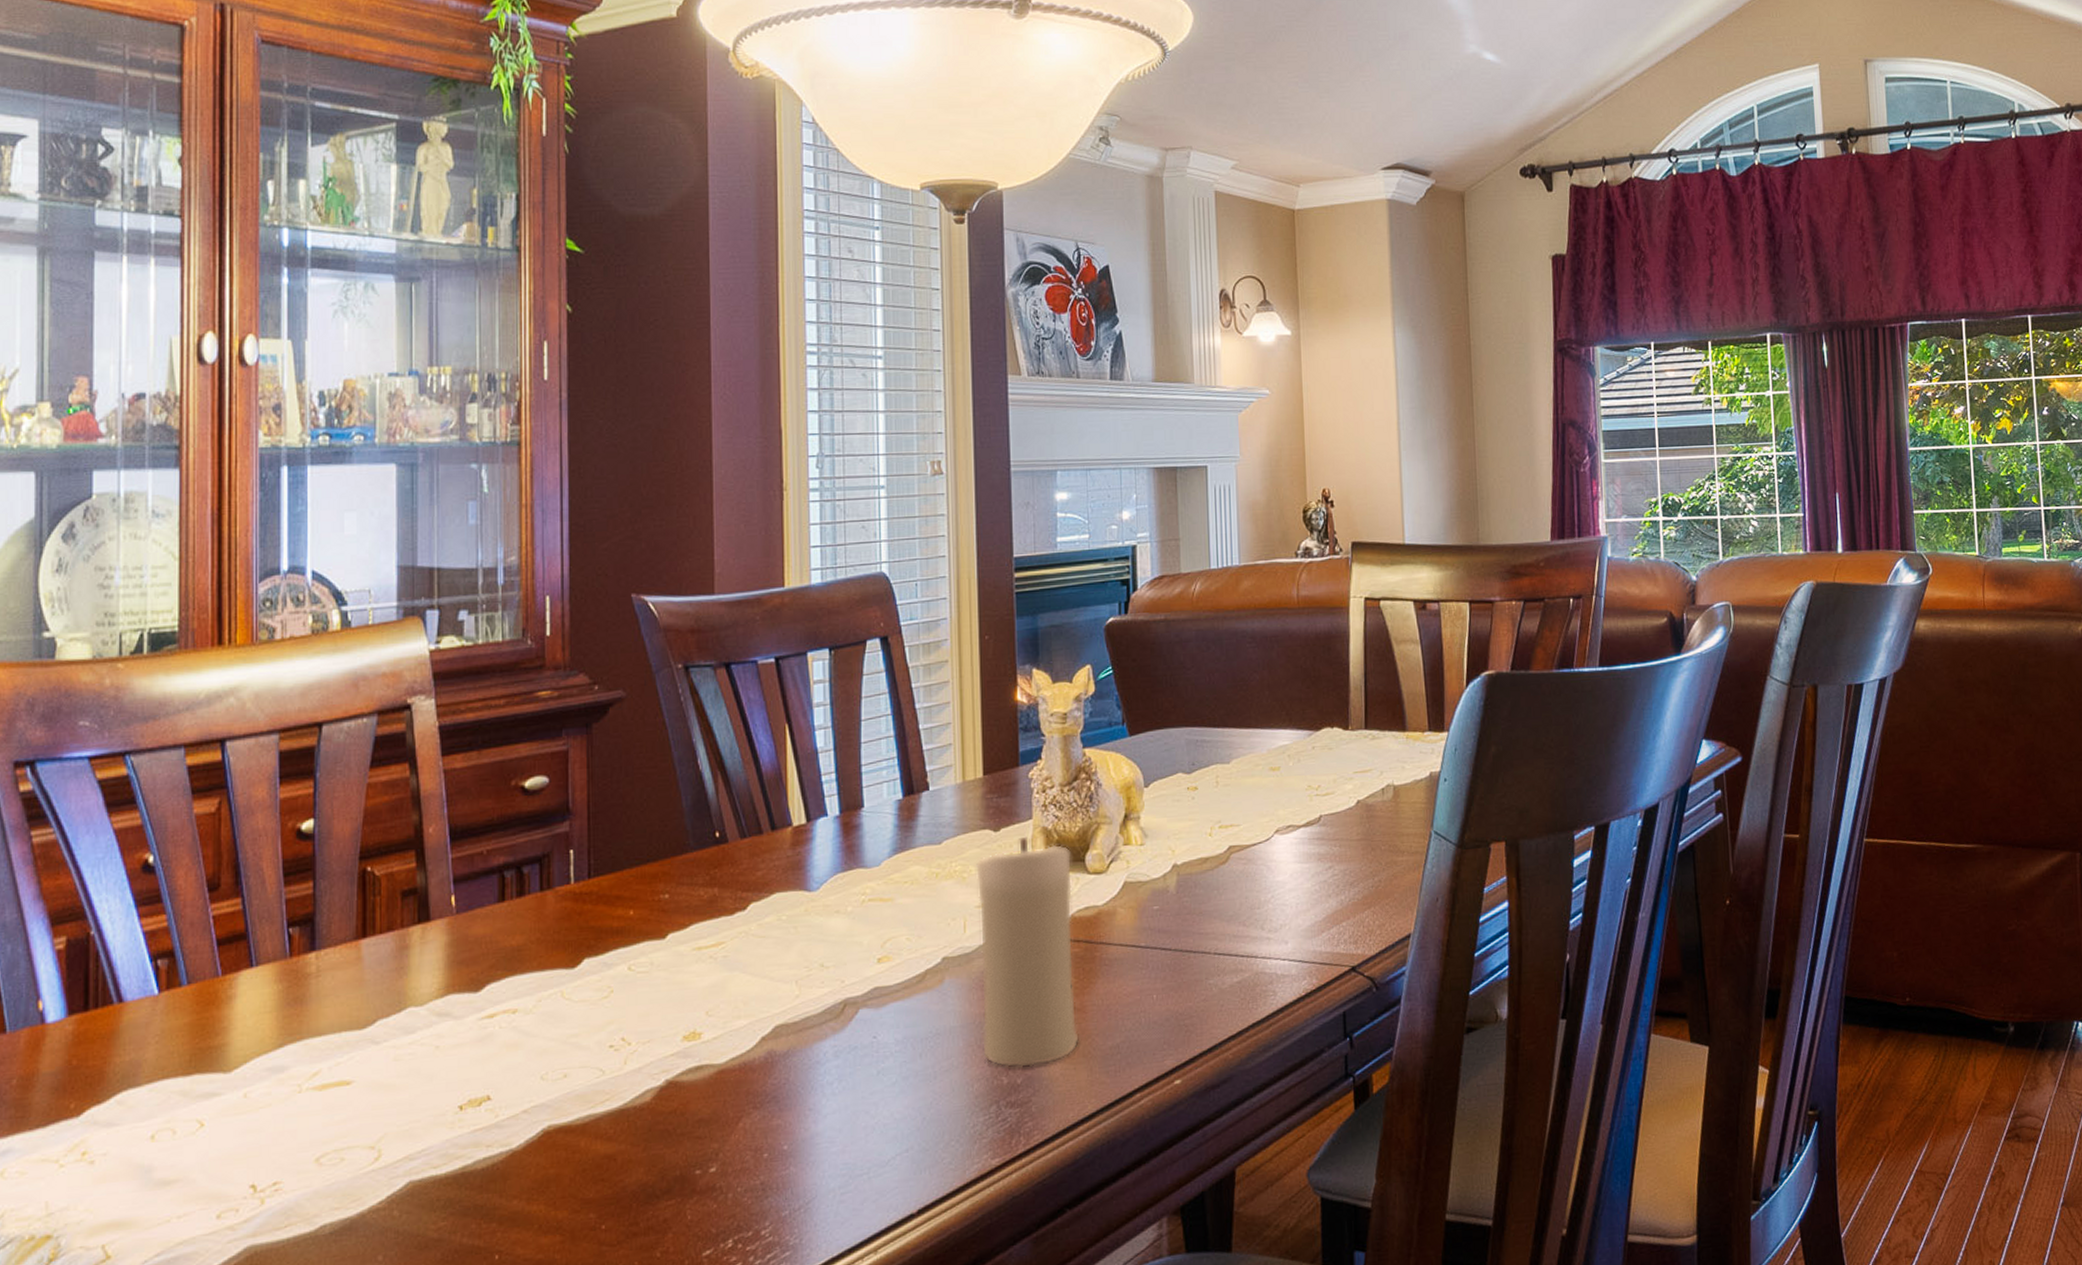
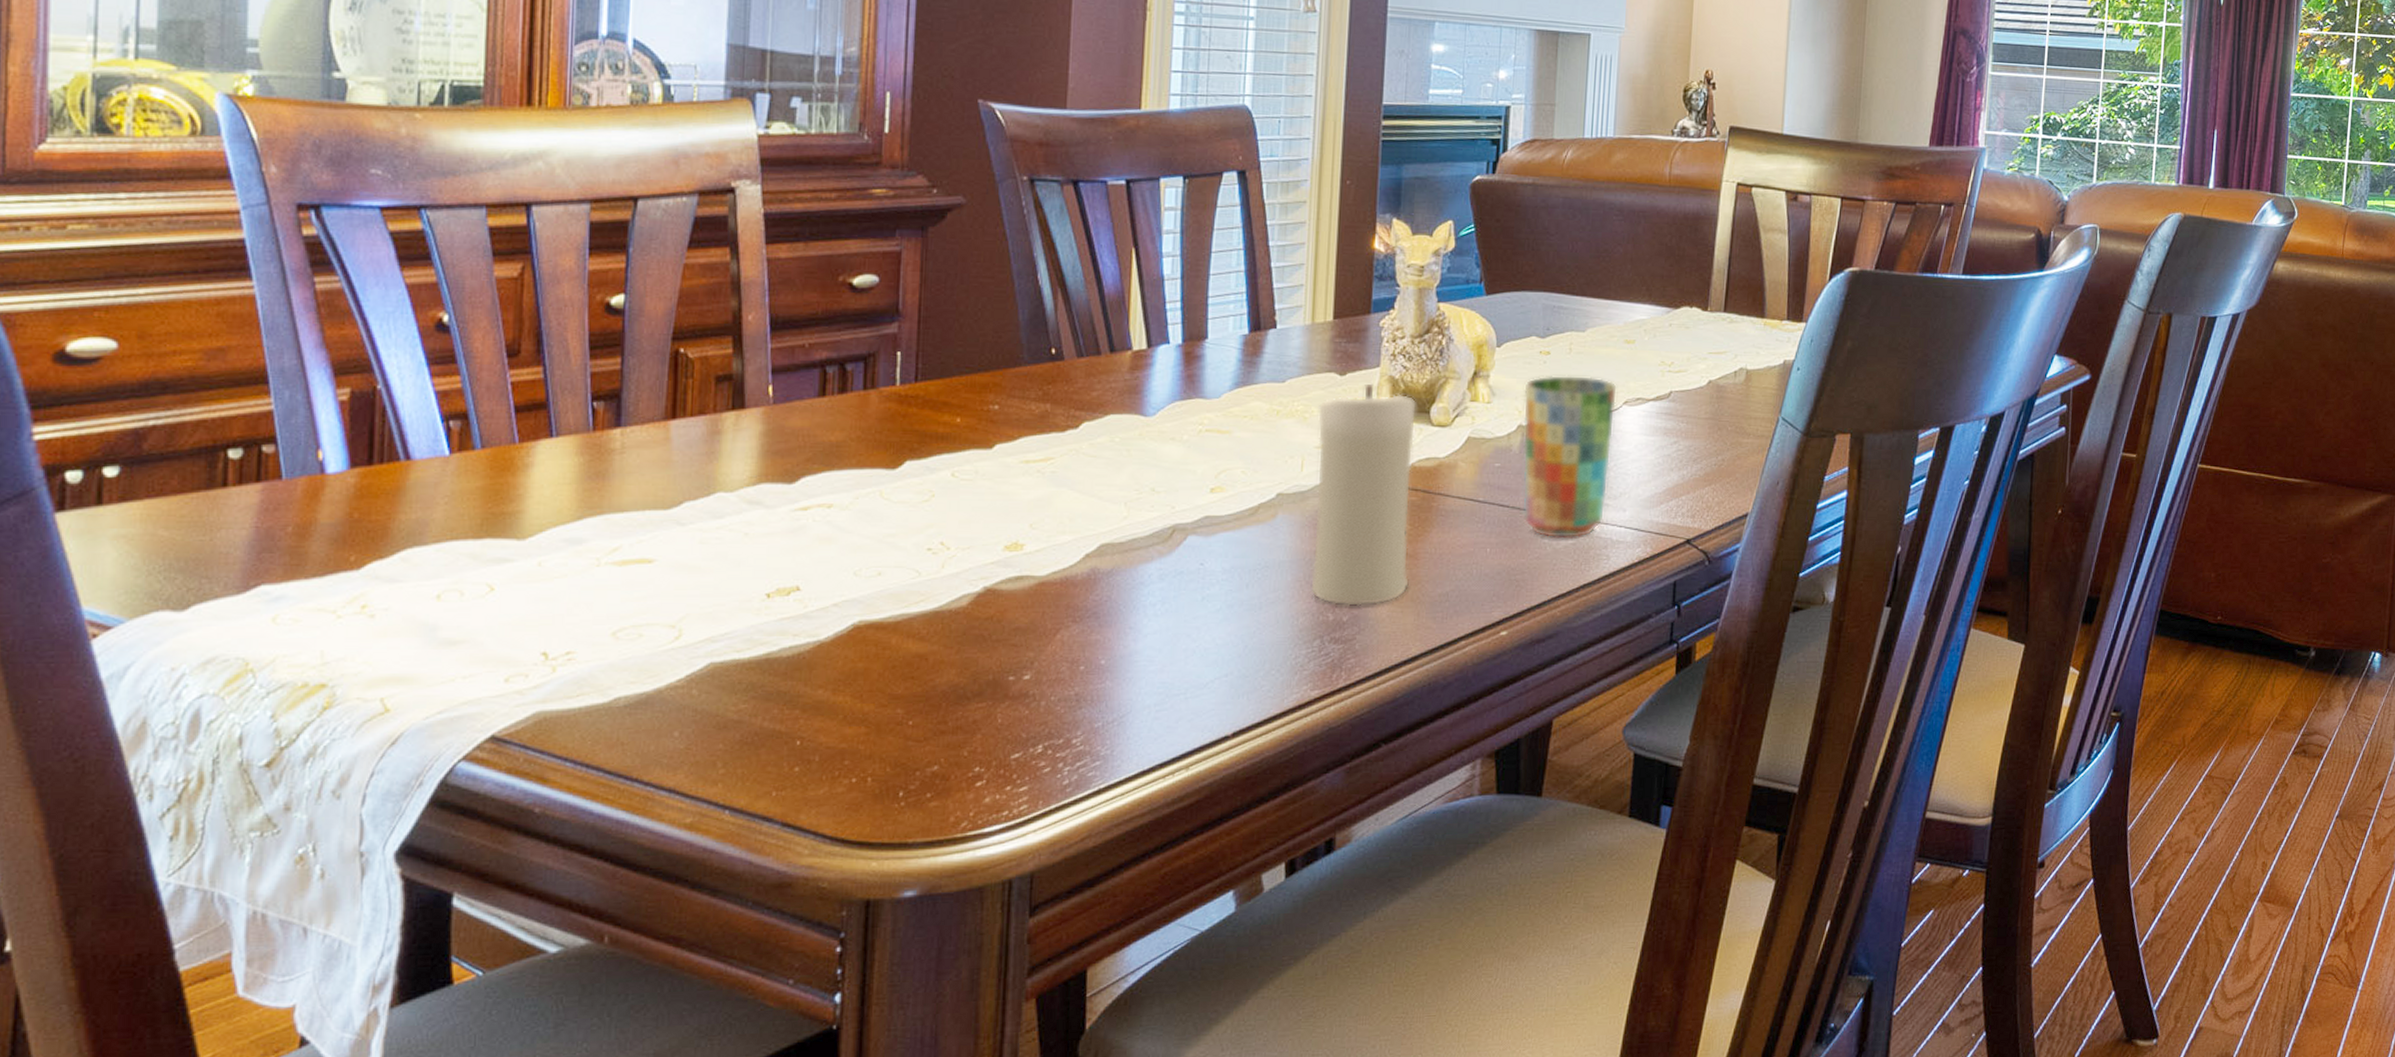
cup: none [1175,807,1268,979] -> present [1522,374,1618,539]

